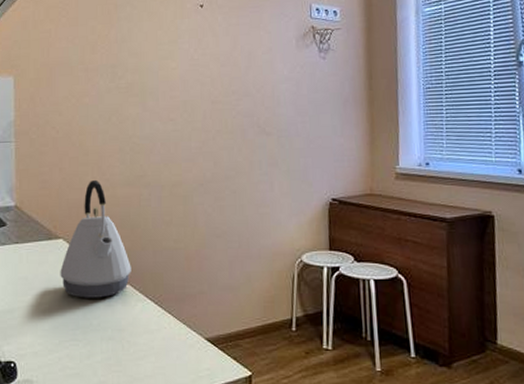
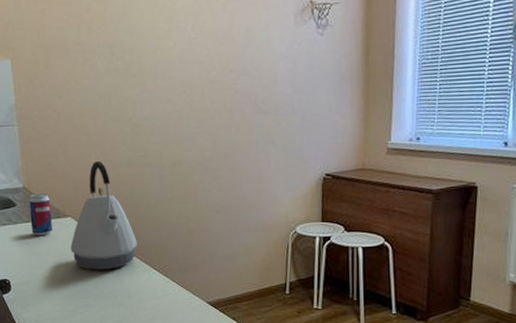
beverage can: none [19,213,42,259] -> present [29,193,53,236]

